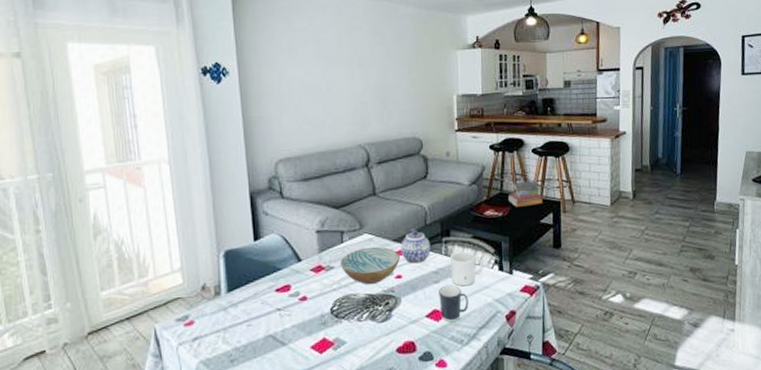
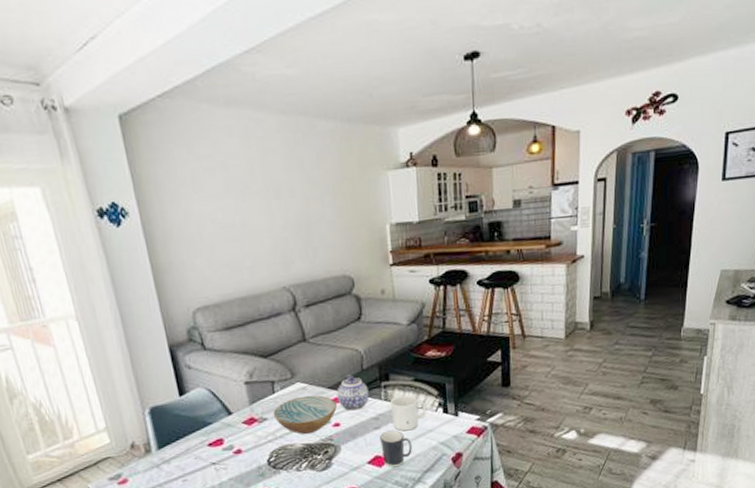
books: present [508,181,543,208] -> none [452,316,490,347]

